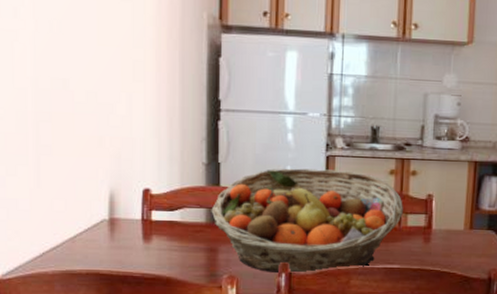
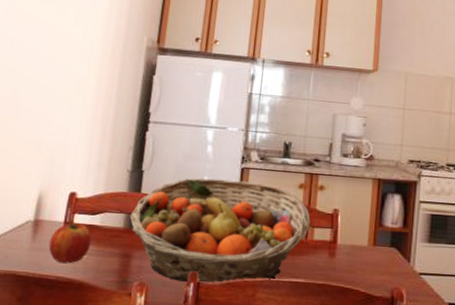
apple: none [129,217,173,261] -> present [48,220,92,264]

